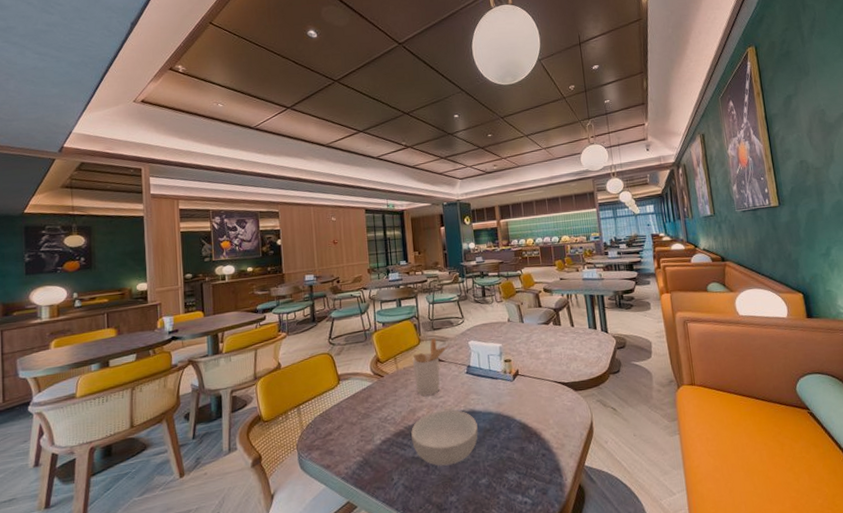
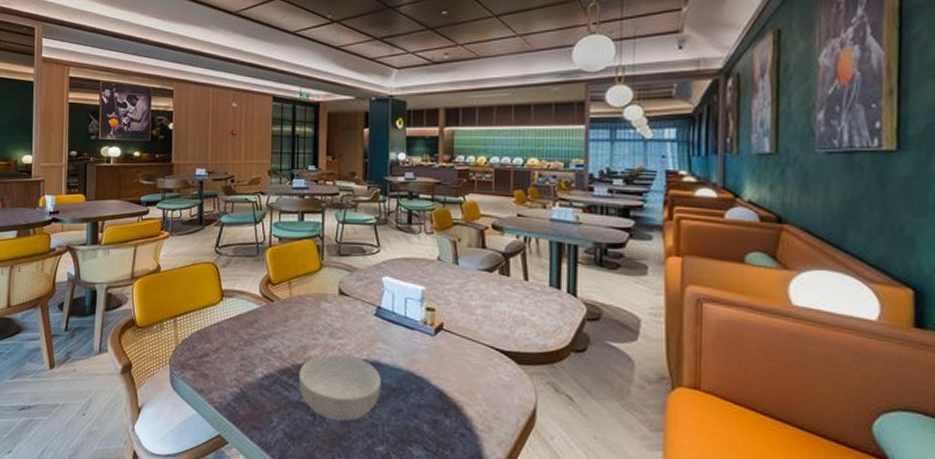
utensil holder: present [412,338,450,396] -> none [309,265,358,334]

